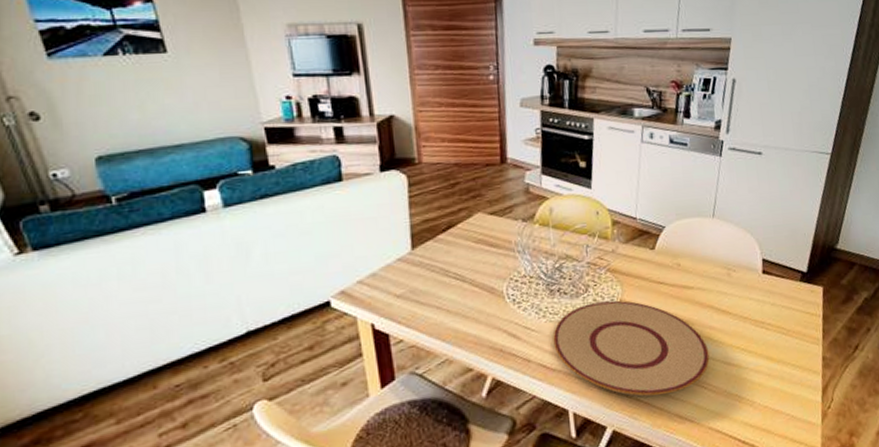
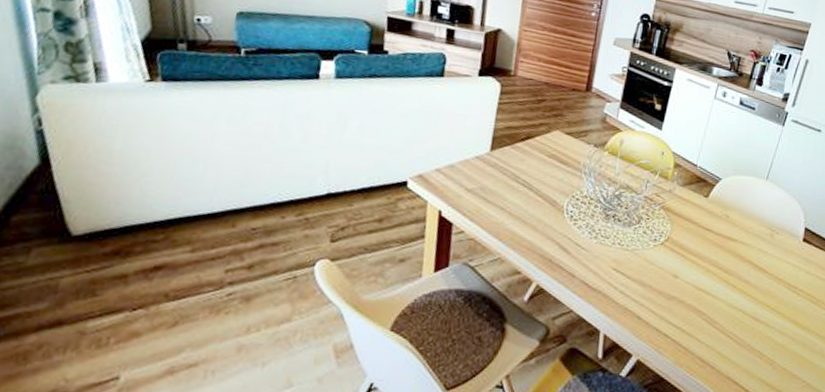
plate: present [553,300,710,397] -> none [599,234,741,336]

